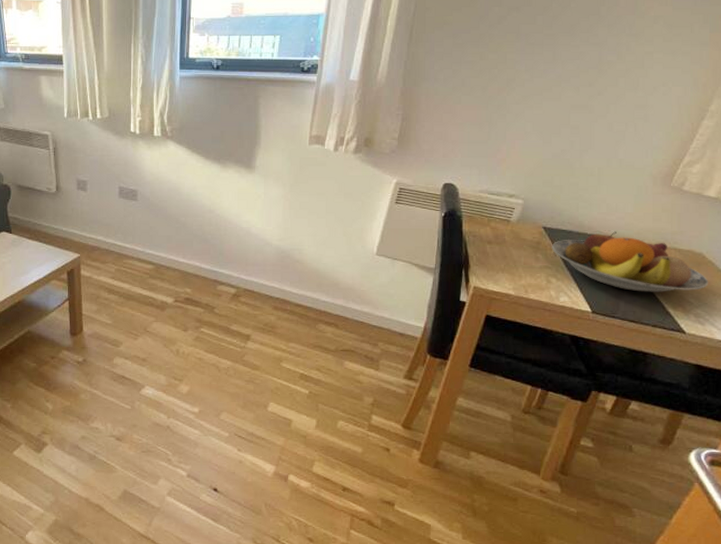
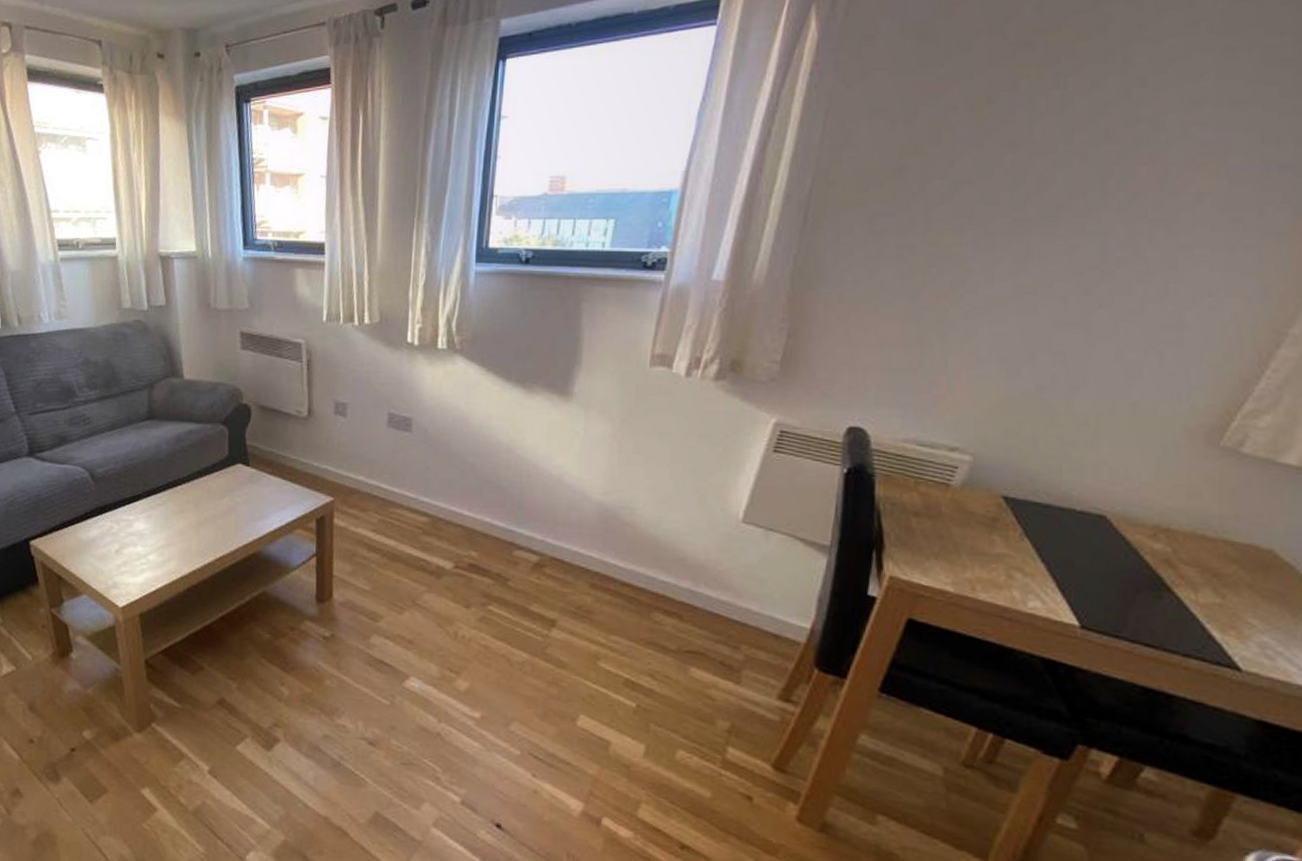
fruit bowl: present [551,231,709,292] -> none [1015,509,1284,606]

